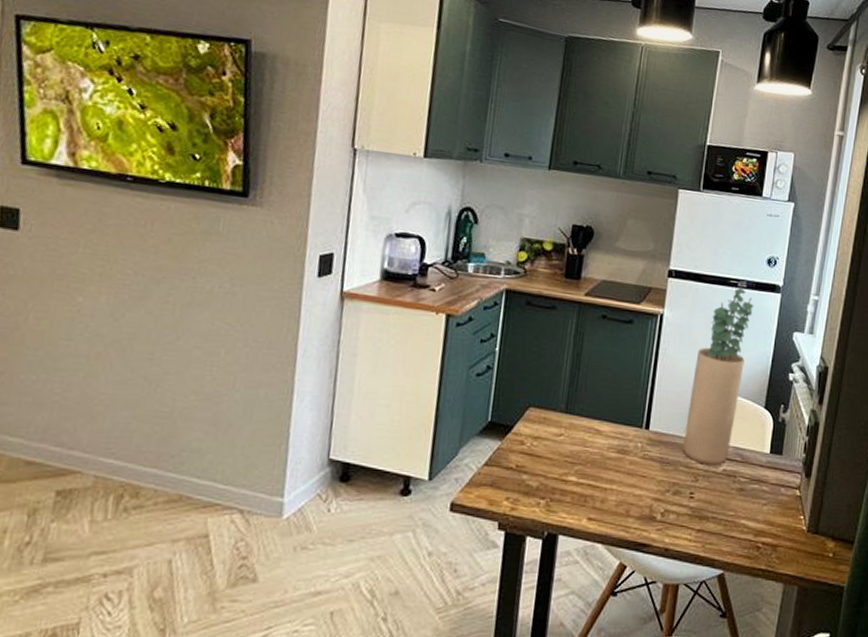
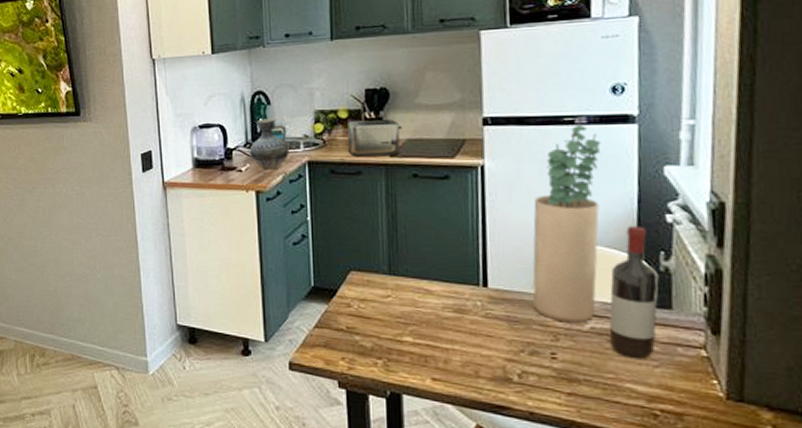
ceramic jug: none [446,237,491,293] -> present [249,118,290,170]
toaster: none [546,254,600,295] -> present [347,119,402,157]
wine bottle: none [735,381,777,497] -> present [608,226,659,358]

